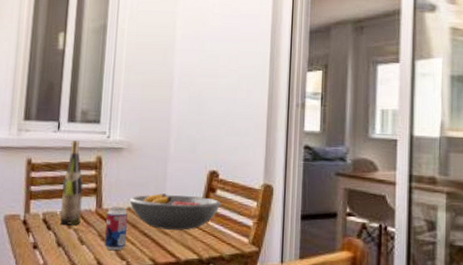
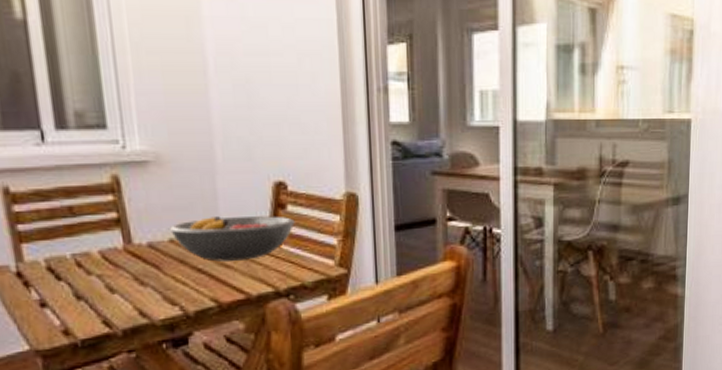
wine bottle: present [60,140,83,225] -> none [66,155,104,271]
beverage can: present [105,207,128,251] -> none [139,239,175,296]

